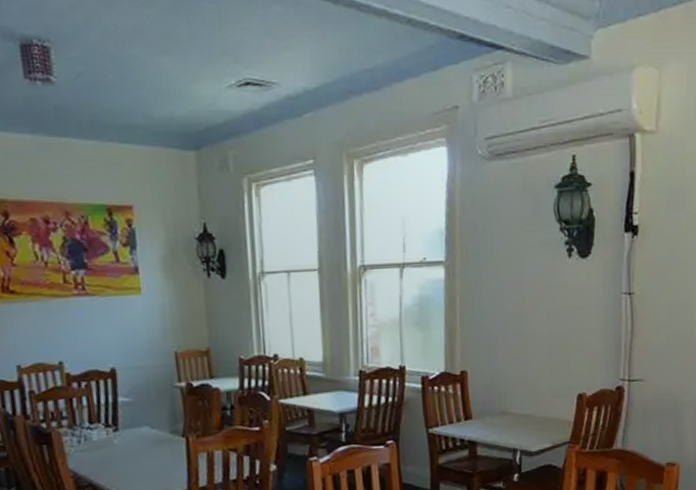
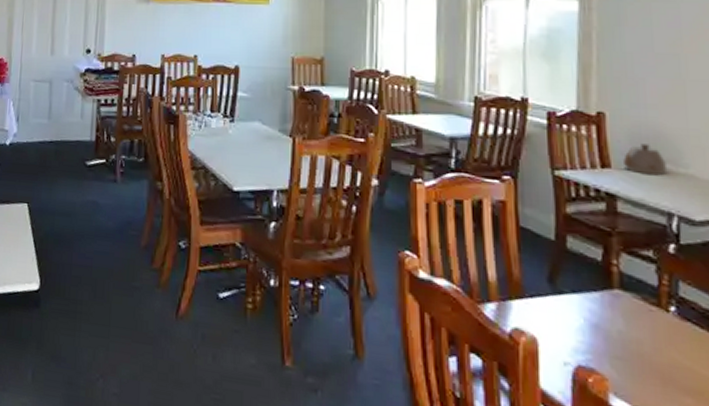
sugar bowl: none [481,394,514,421] -> present [623,143,668,176]

